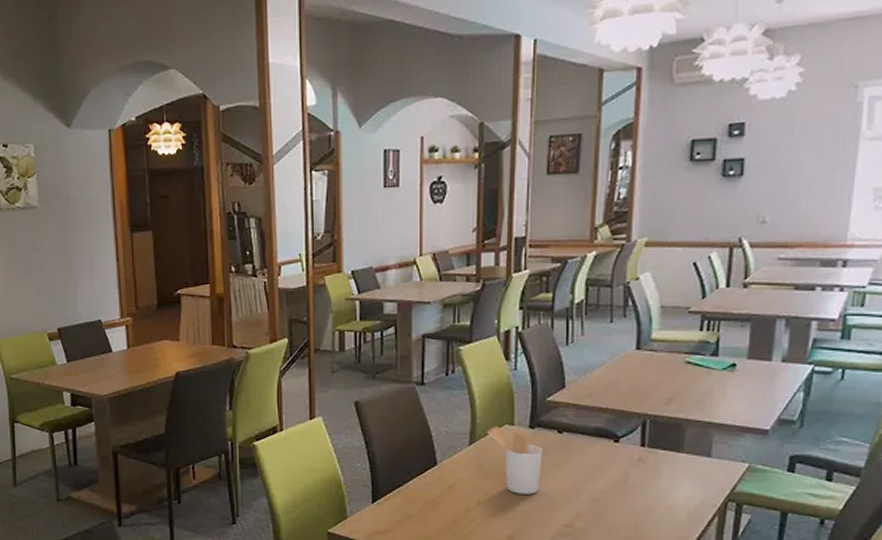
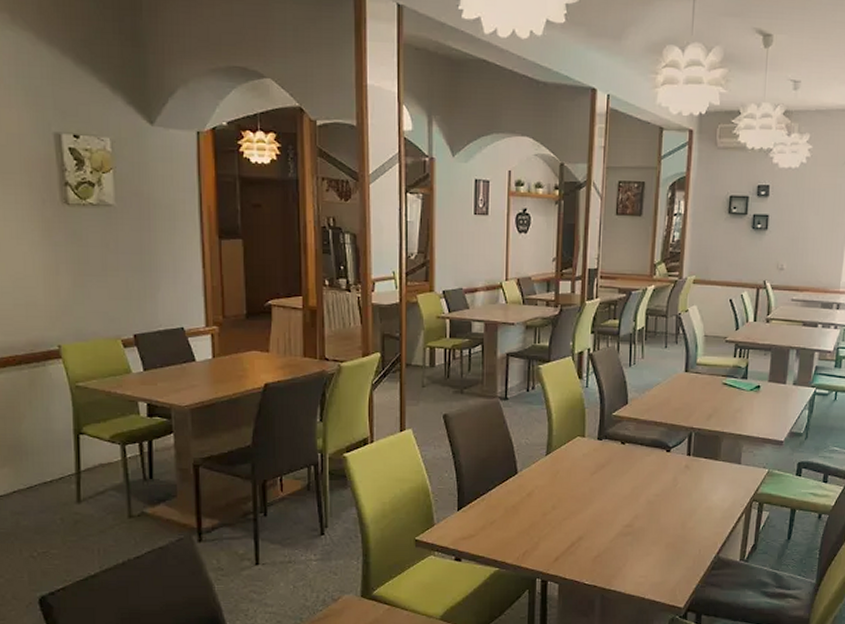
utensil holder: present [487,426,543,494] -> none [562,438,609,499]

